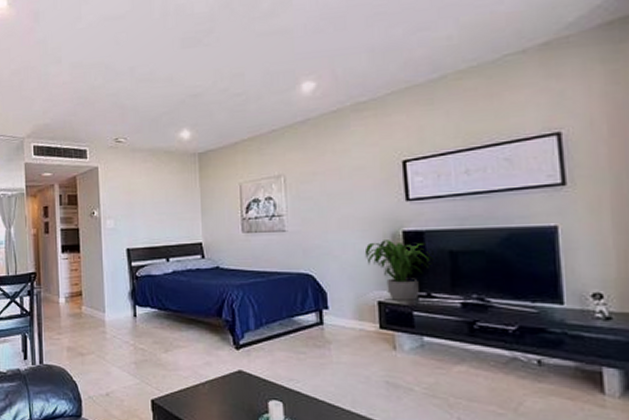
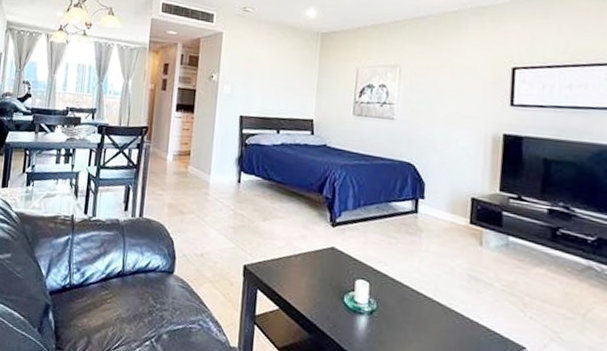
potted plant: present [364,240,434,302] -> none [465,140,529,202]

